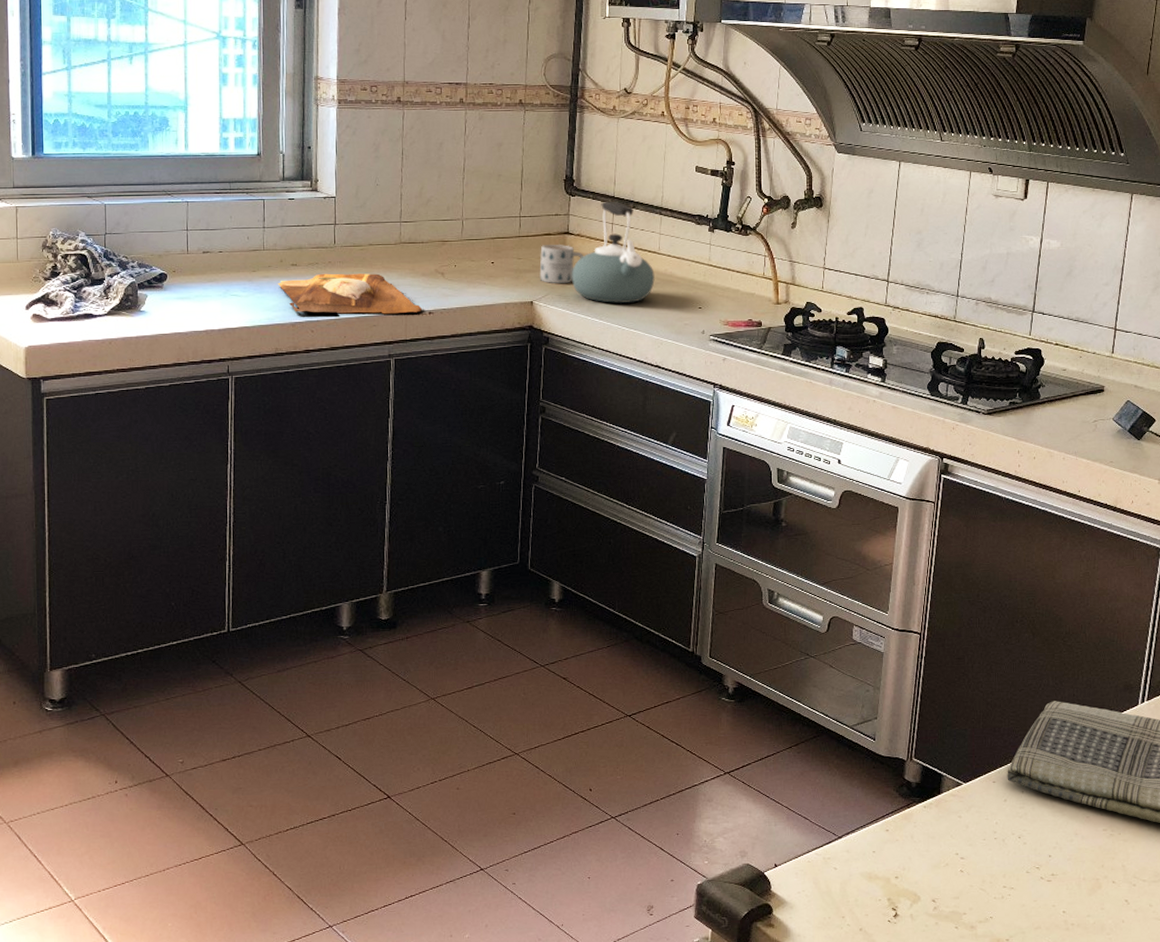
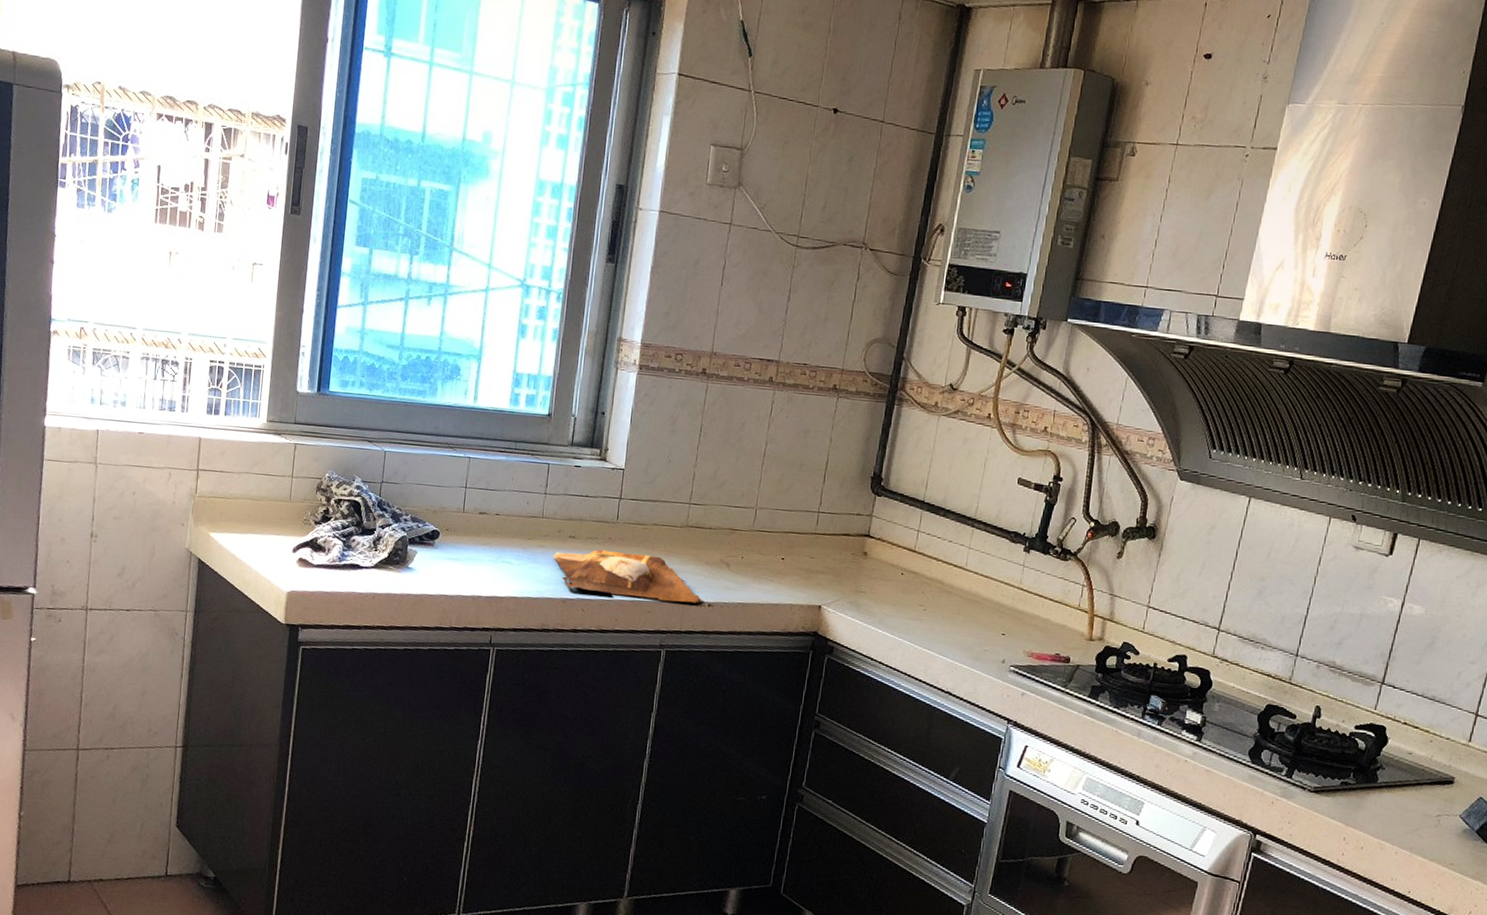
mug: present [539,245,583,284] -> none [831,546,882,591]
kettle: present [572,201,655,304] -> none [866,505,958,620]

